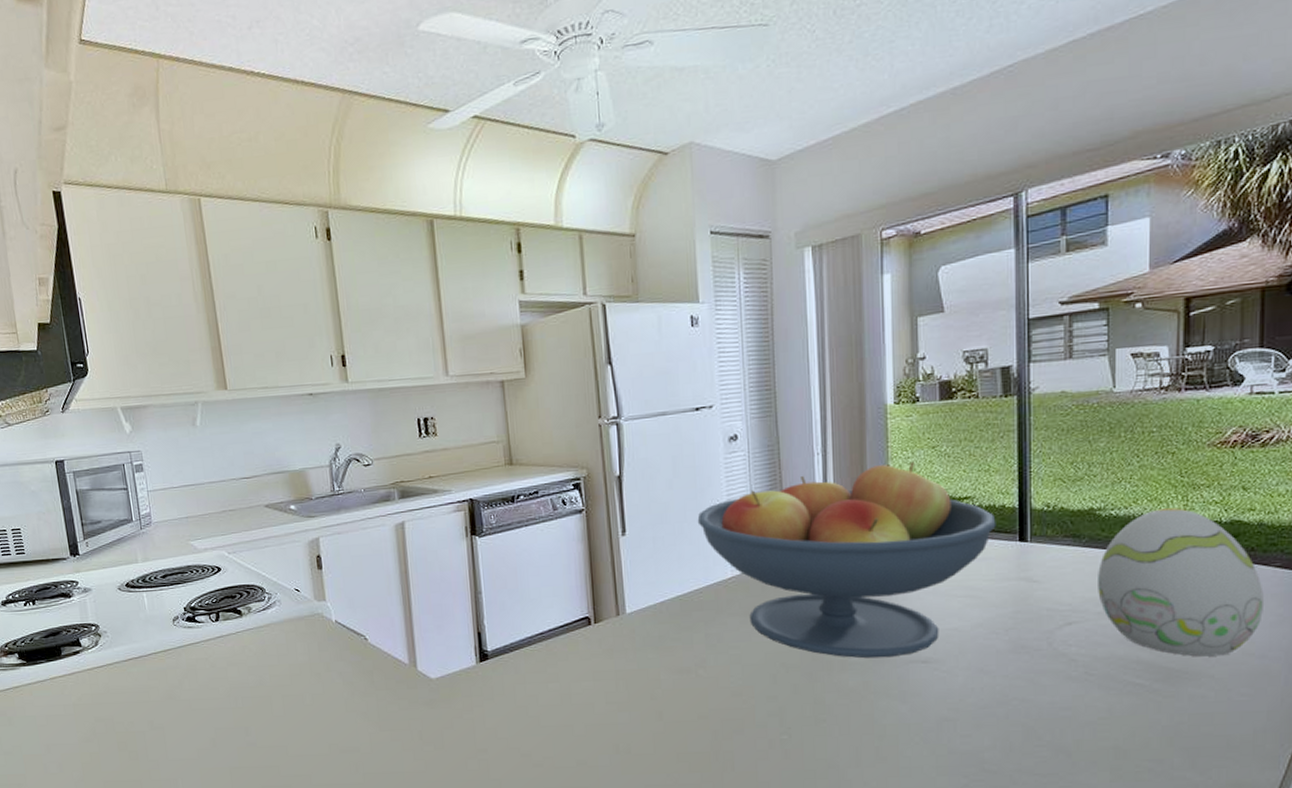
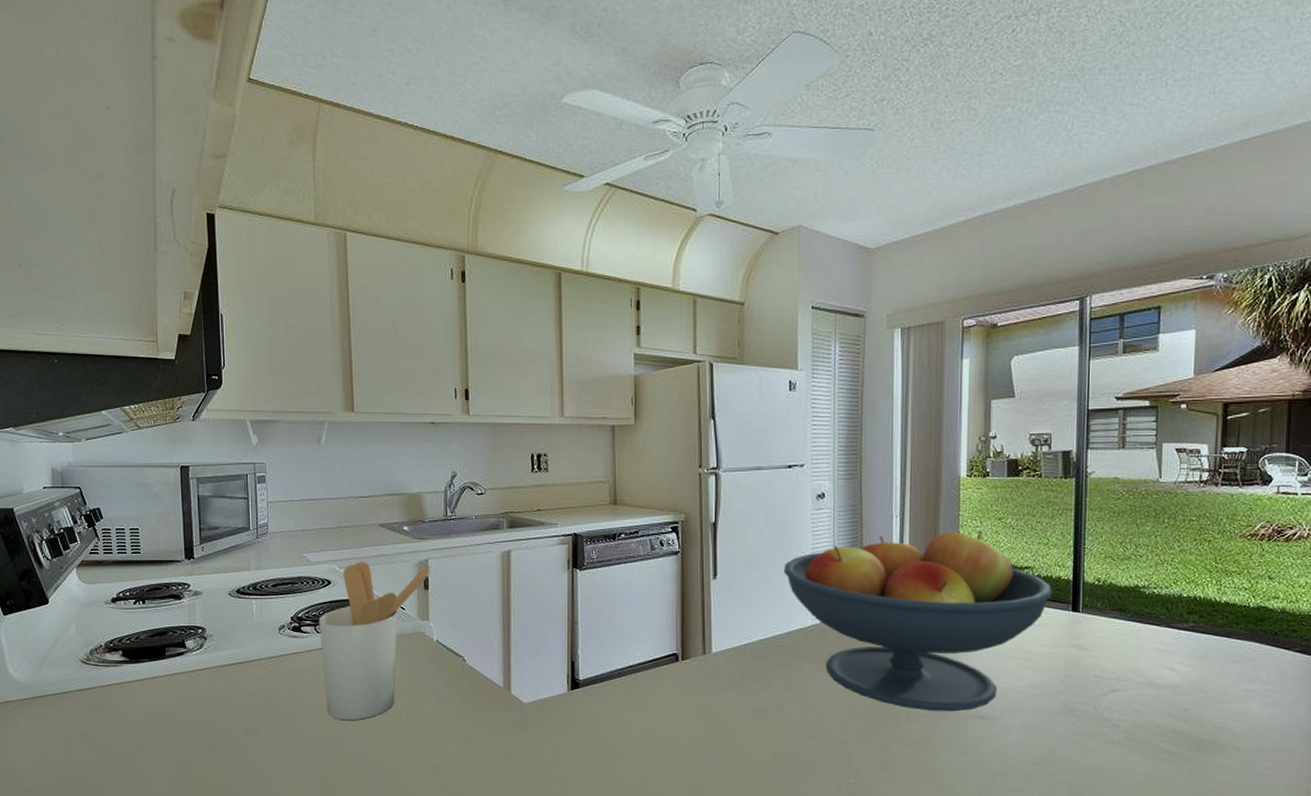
utensil holder: none [212,544,323,708] -> present [318,561,431,720]
decorative egg: present [1098,508,1264,657] -> none [1140,591,1285,730]

